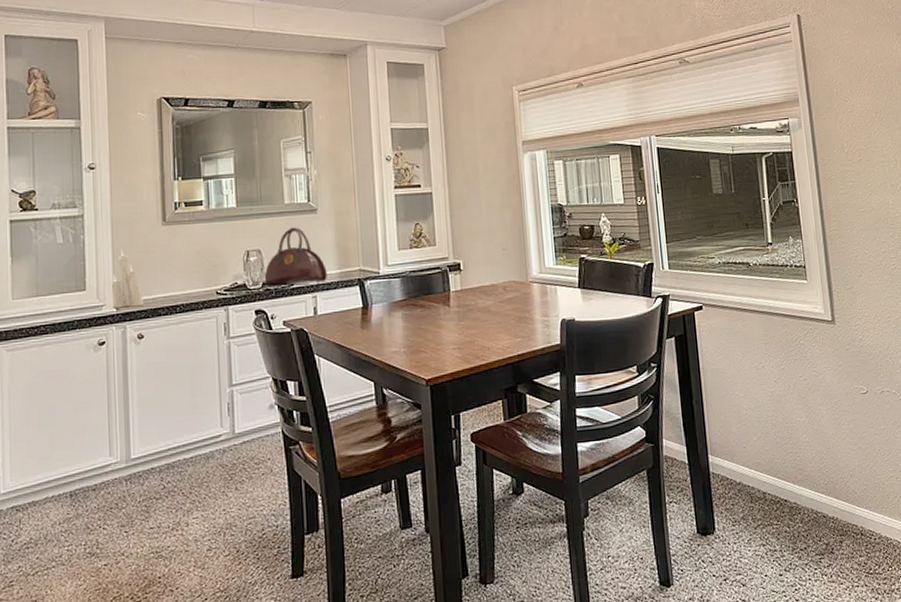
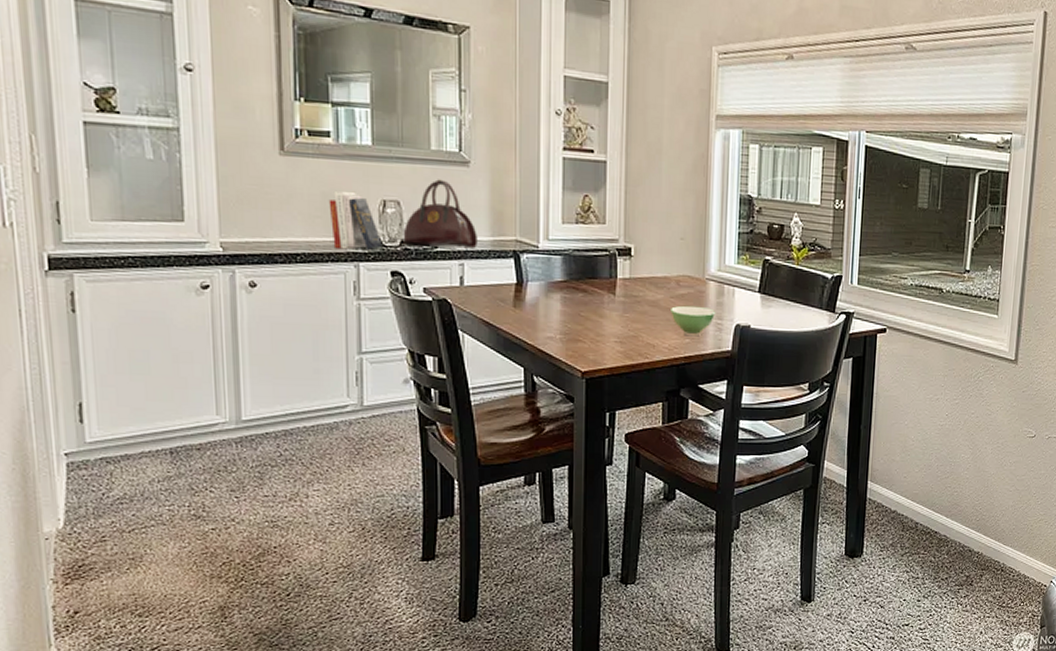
candle: present [111,249,145,308] -> none [216,177,258,249]
books: none [202,247,248,297] -> present [328,190,383,250]
bowl: none [499,307,542,336] -> present [669,305,716,337]

